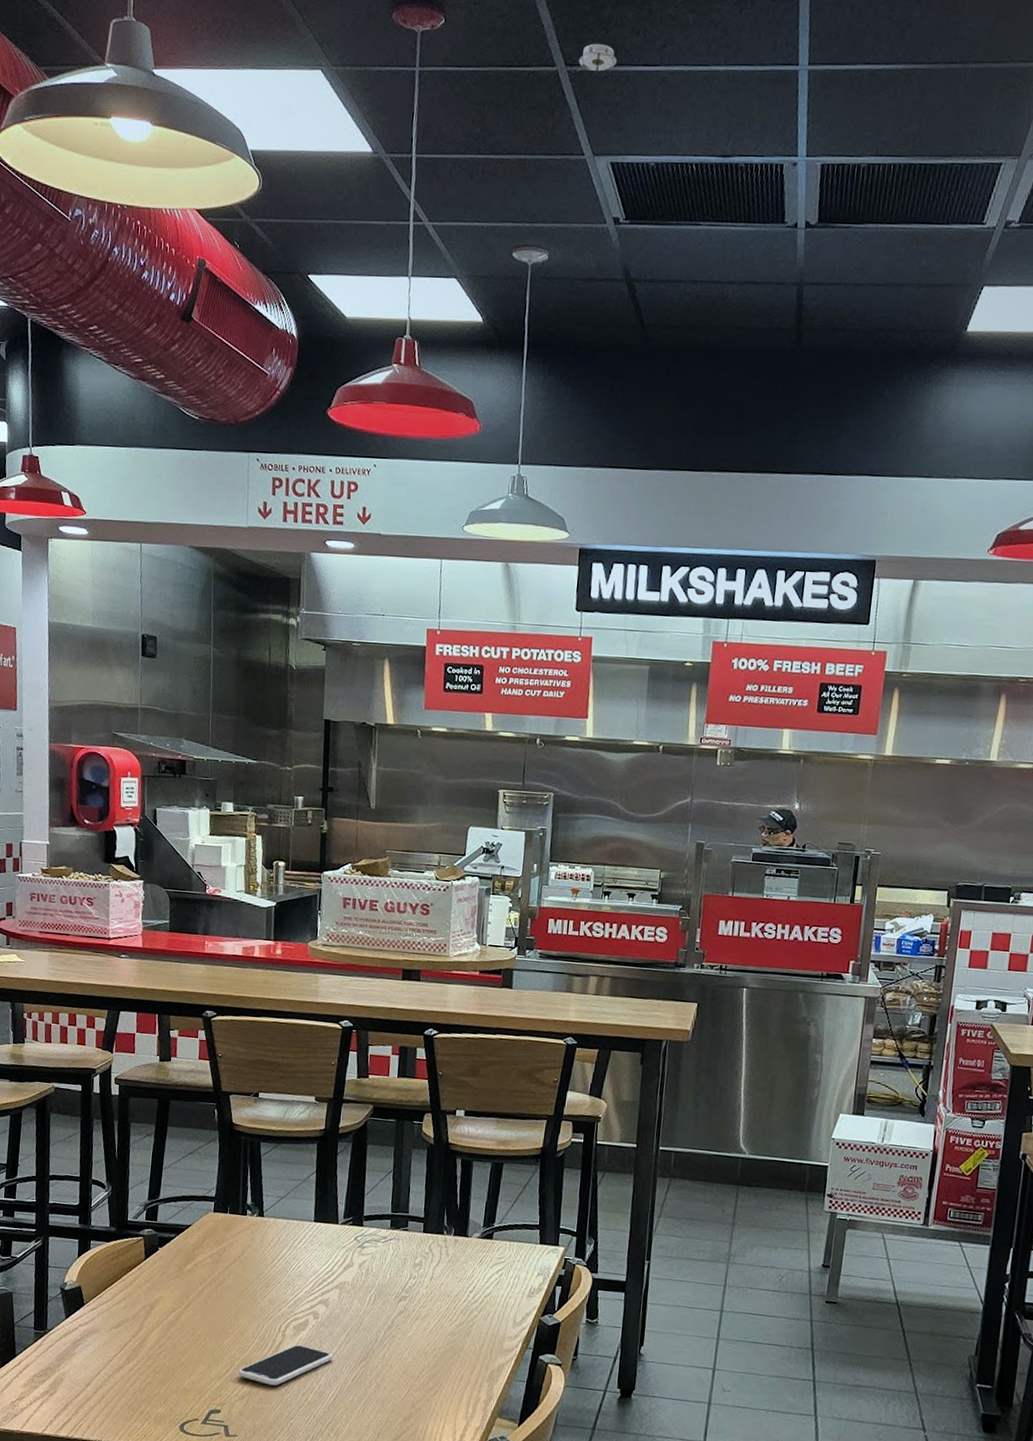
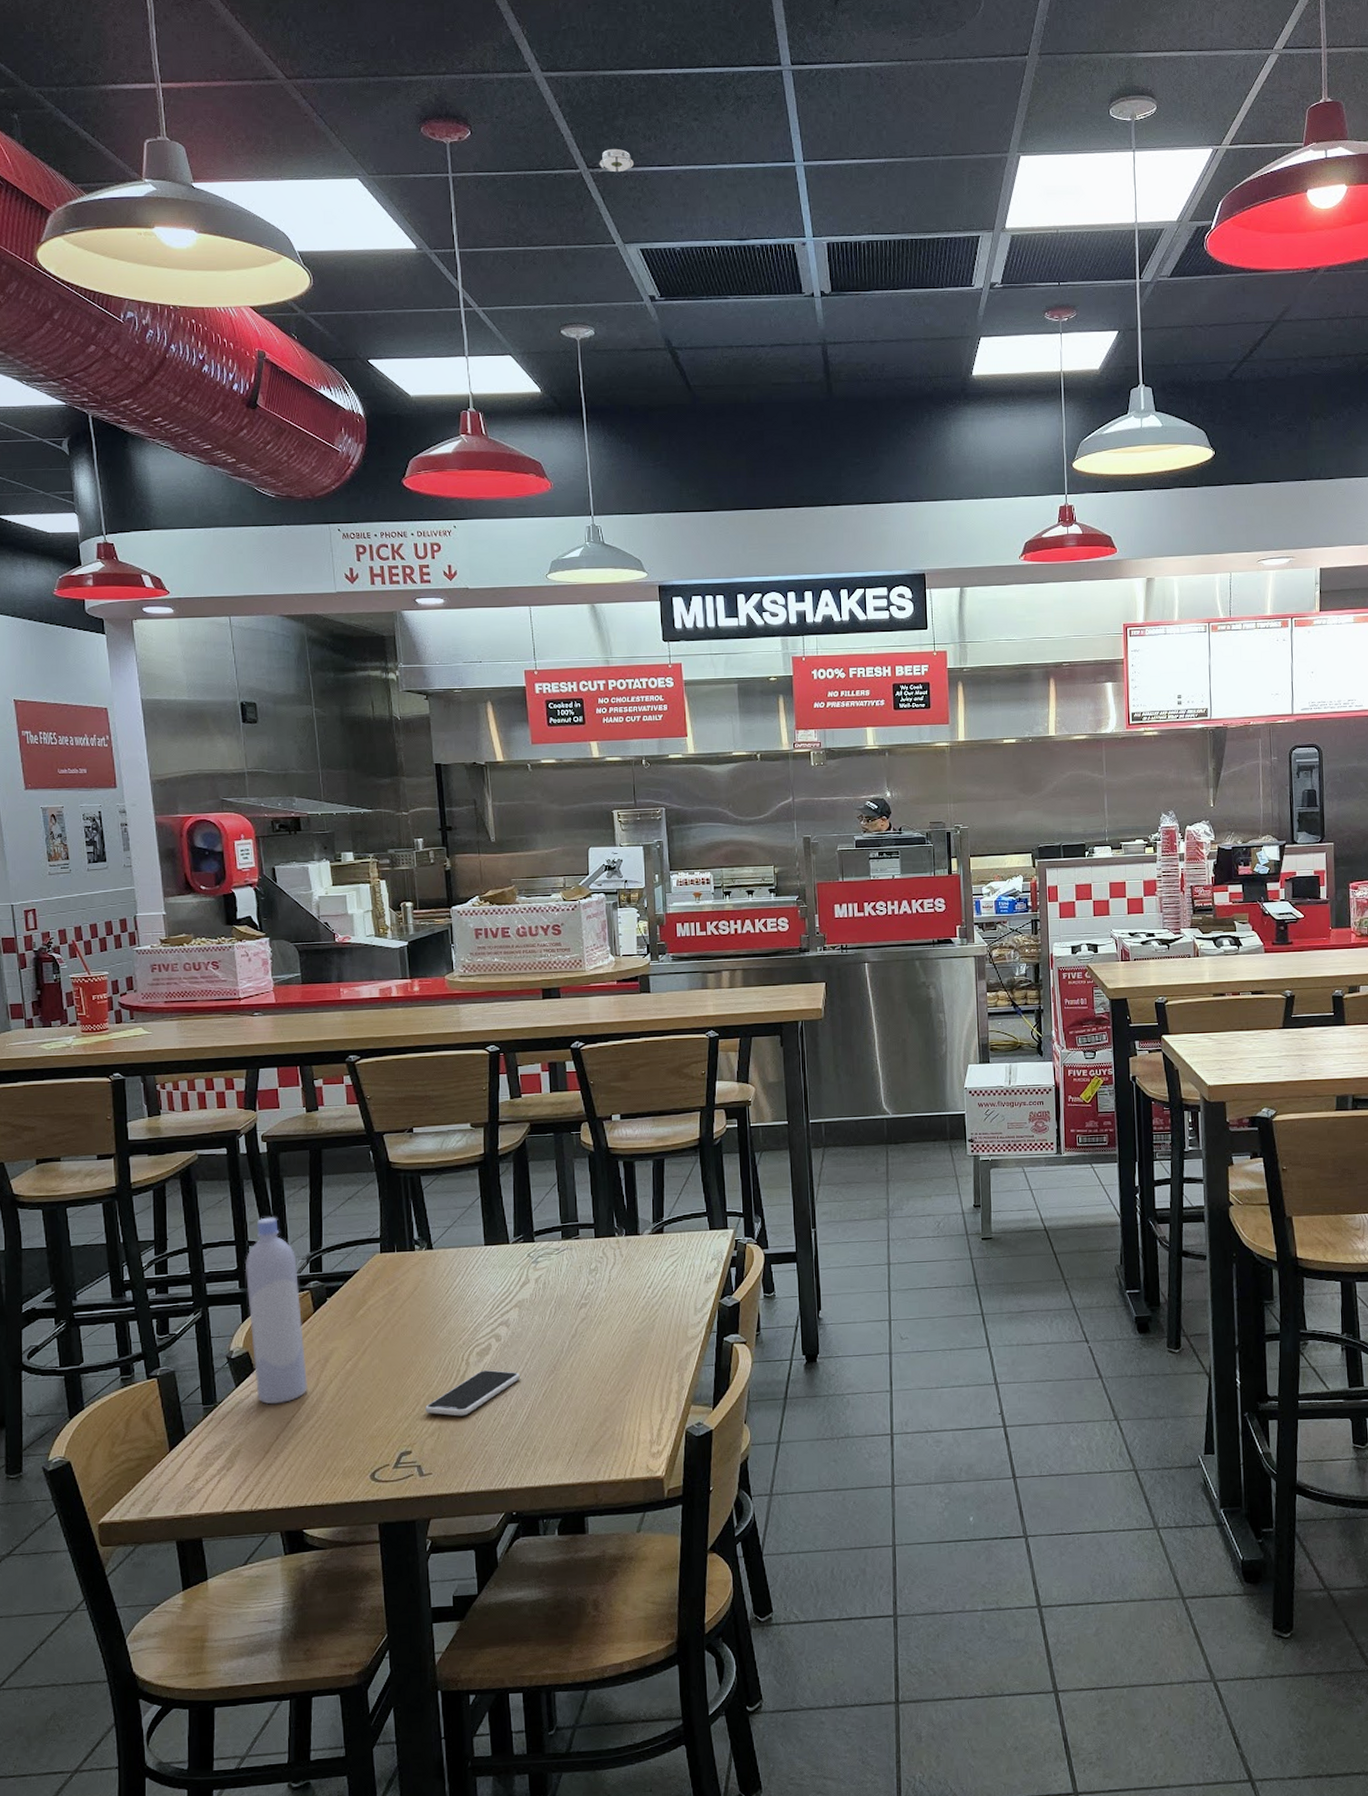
bottle: none [83,1159,134,1342] -> present [244,1217,307,1405]

